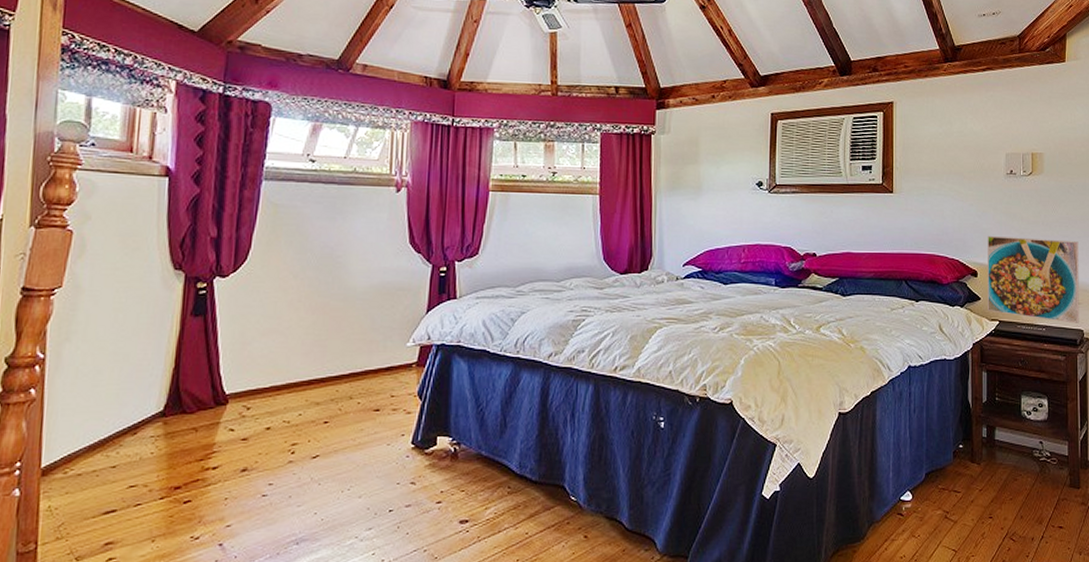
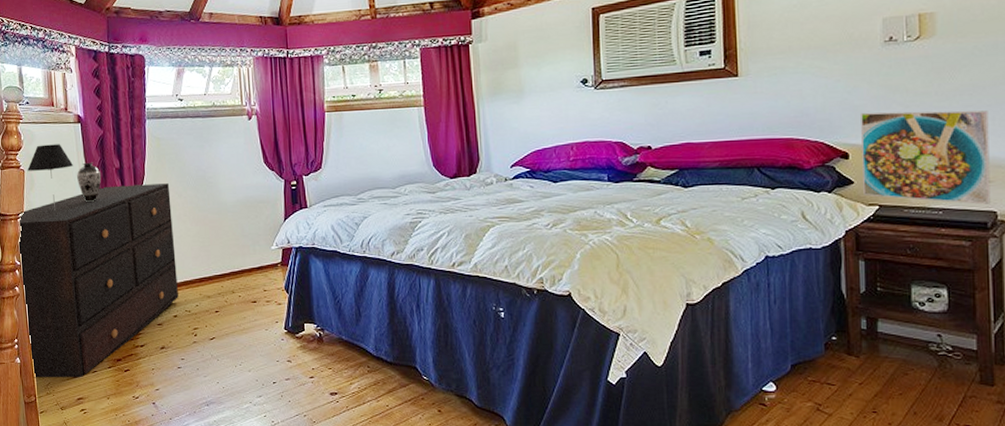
dresser: none [38,259,283,517] -> present [19,183,178,378]
table lamp: none [78,200,149,287] -> present [27,144,73,210]
decorative vase: none [152,227,189,278] -> present [77,162,102,202]

